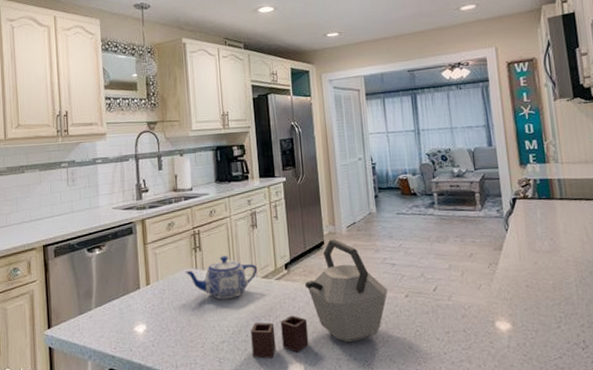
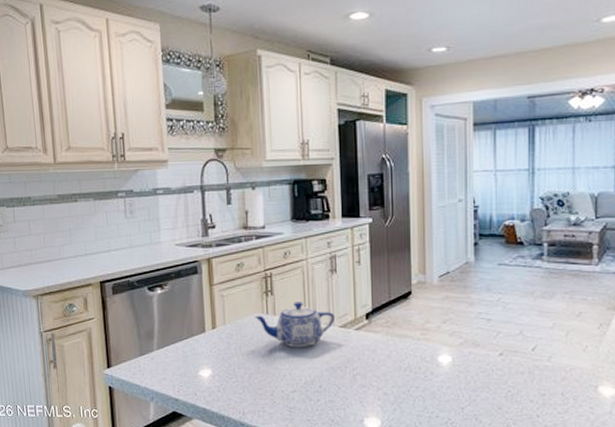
kettle: present [251,238,388,359] -> none [324,289,480,411]

